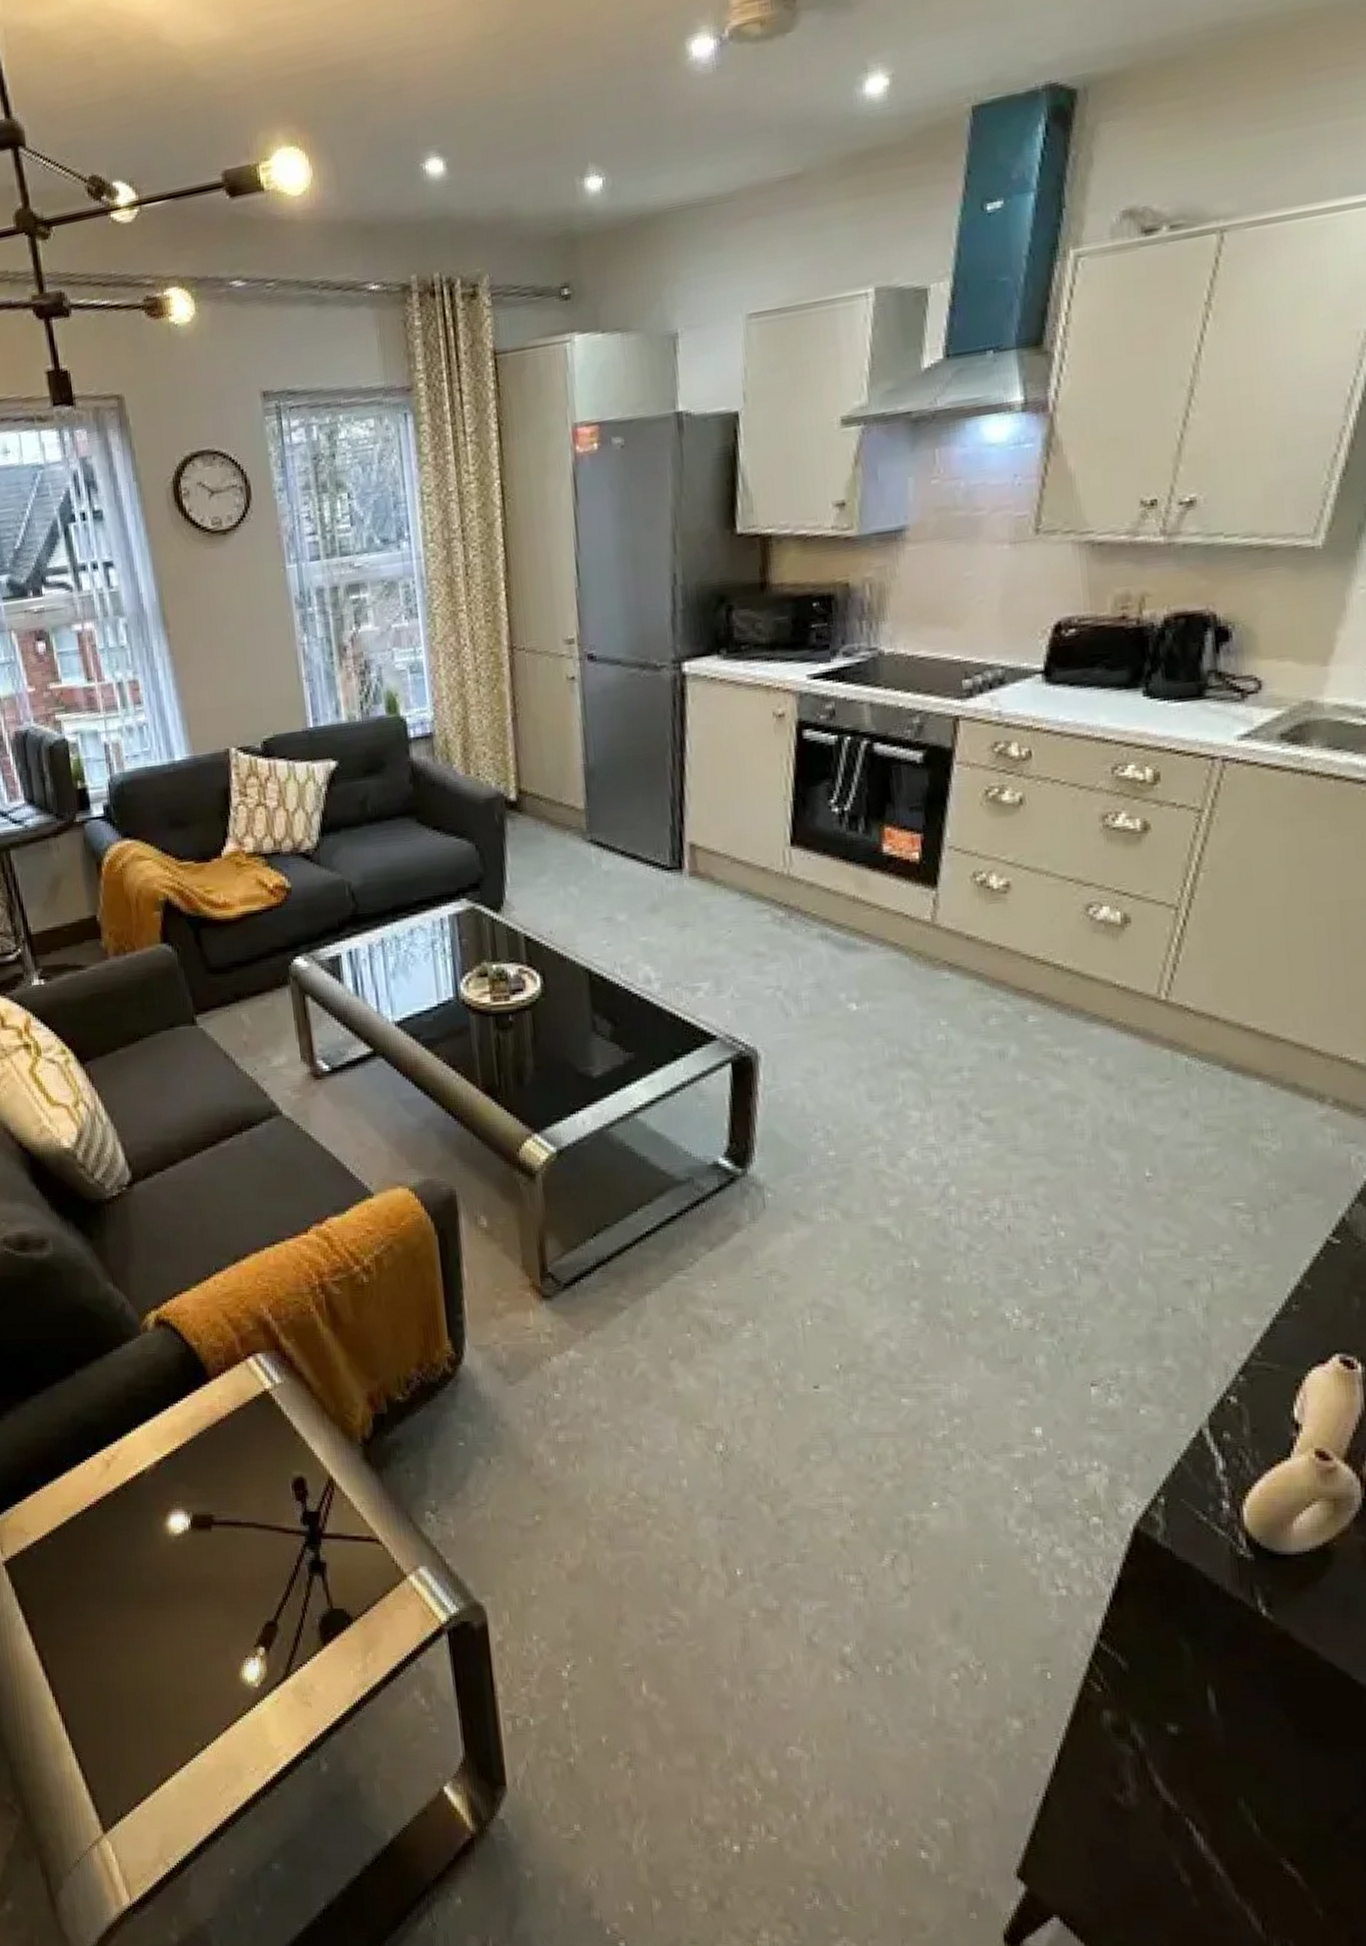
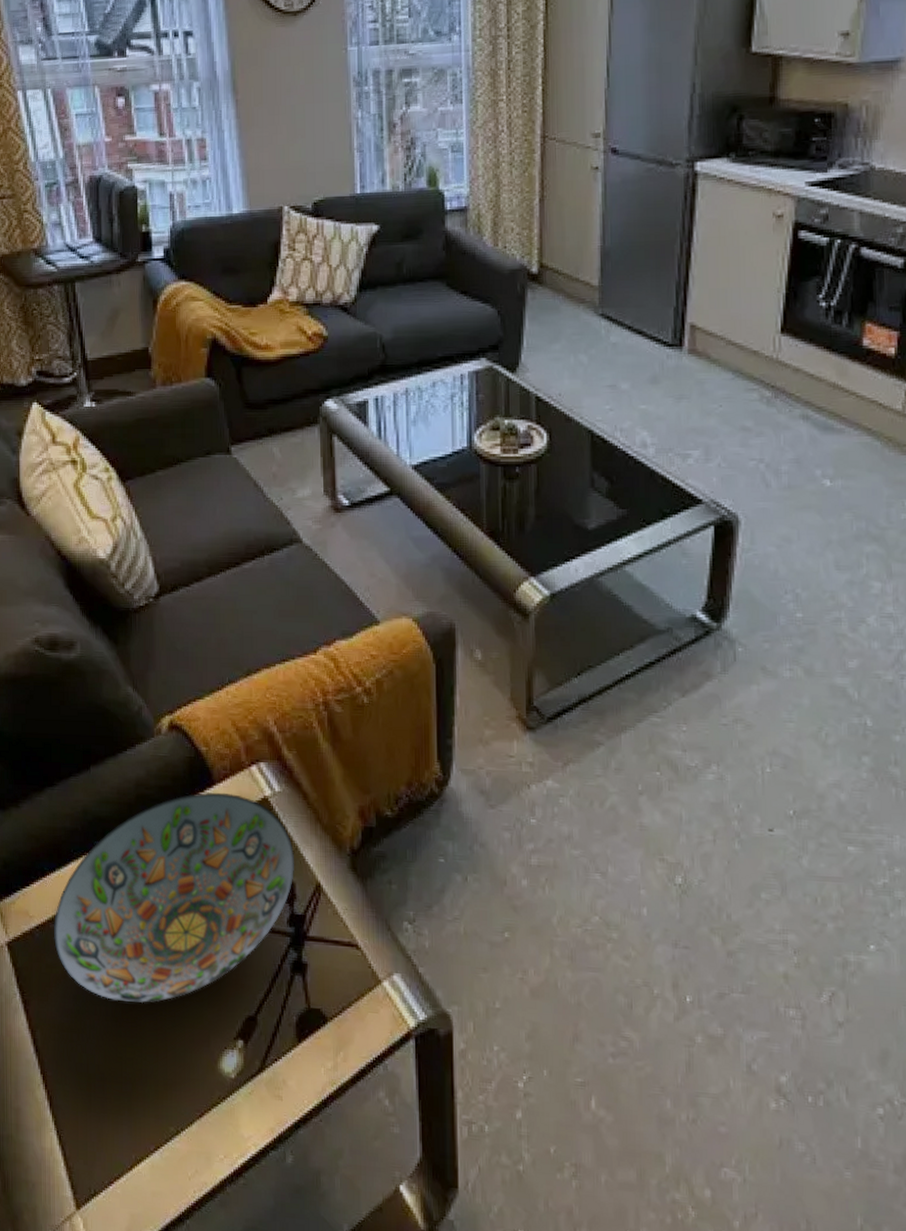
decorative bowl: none [52,1388,304,1616] -> present [53,792,294,1004]

